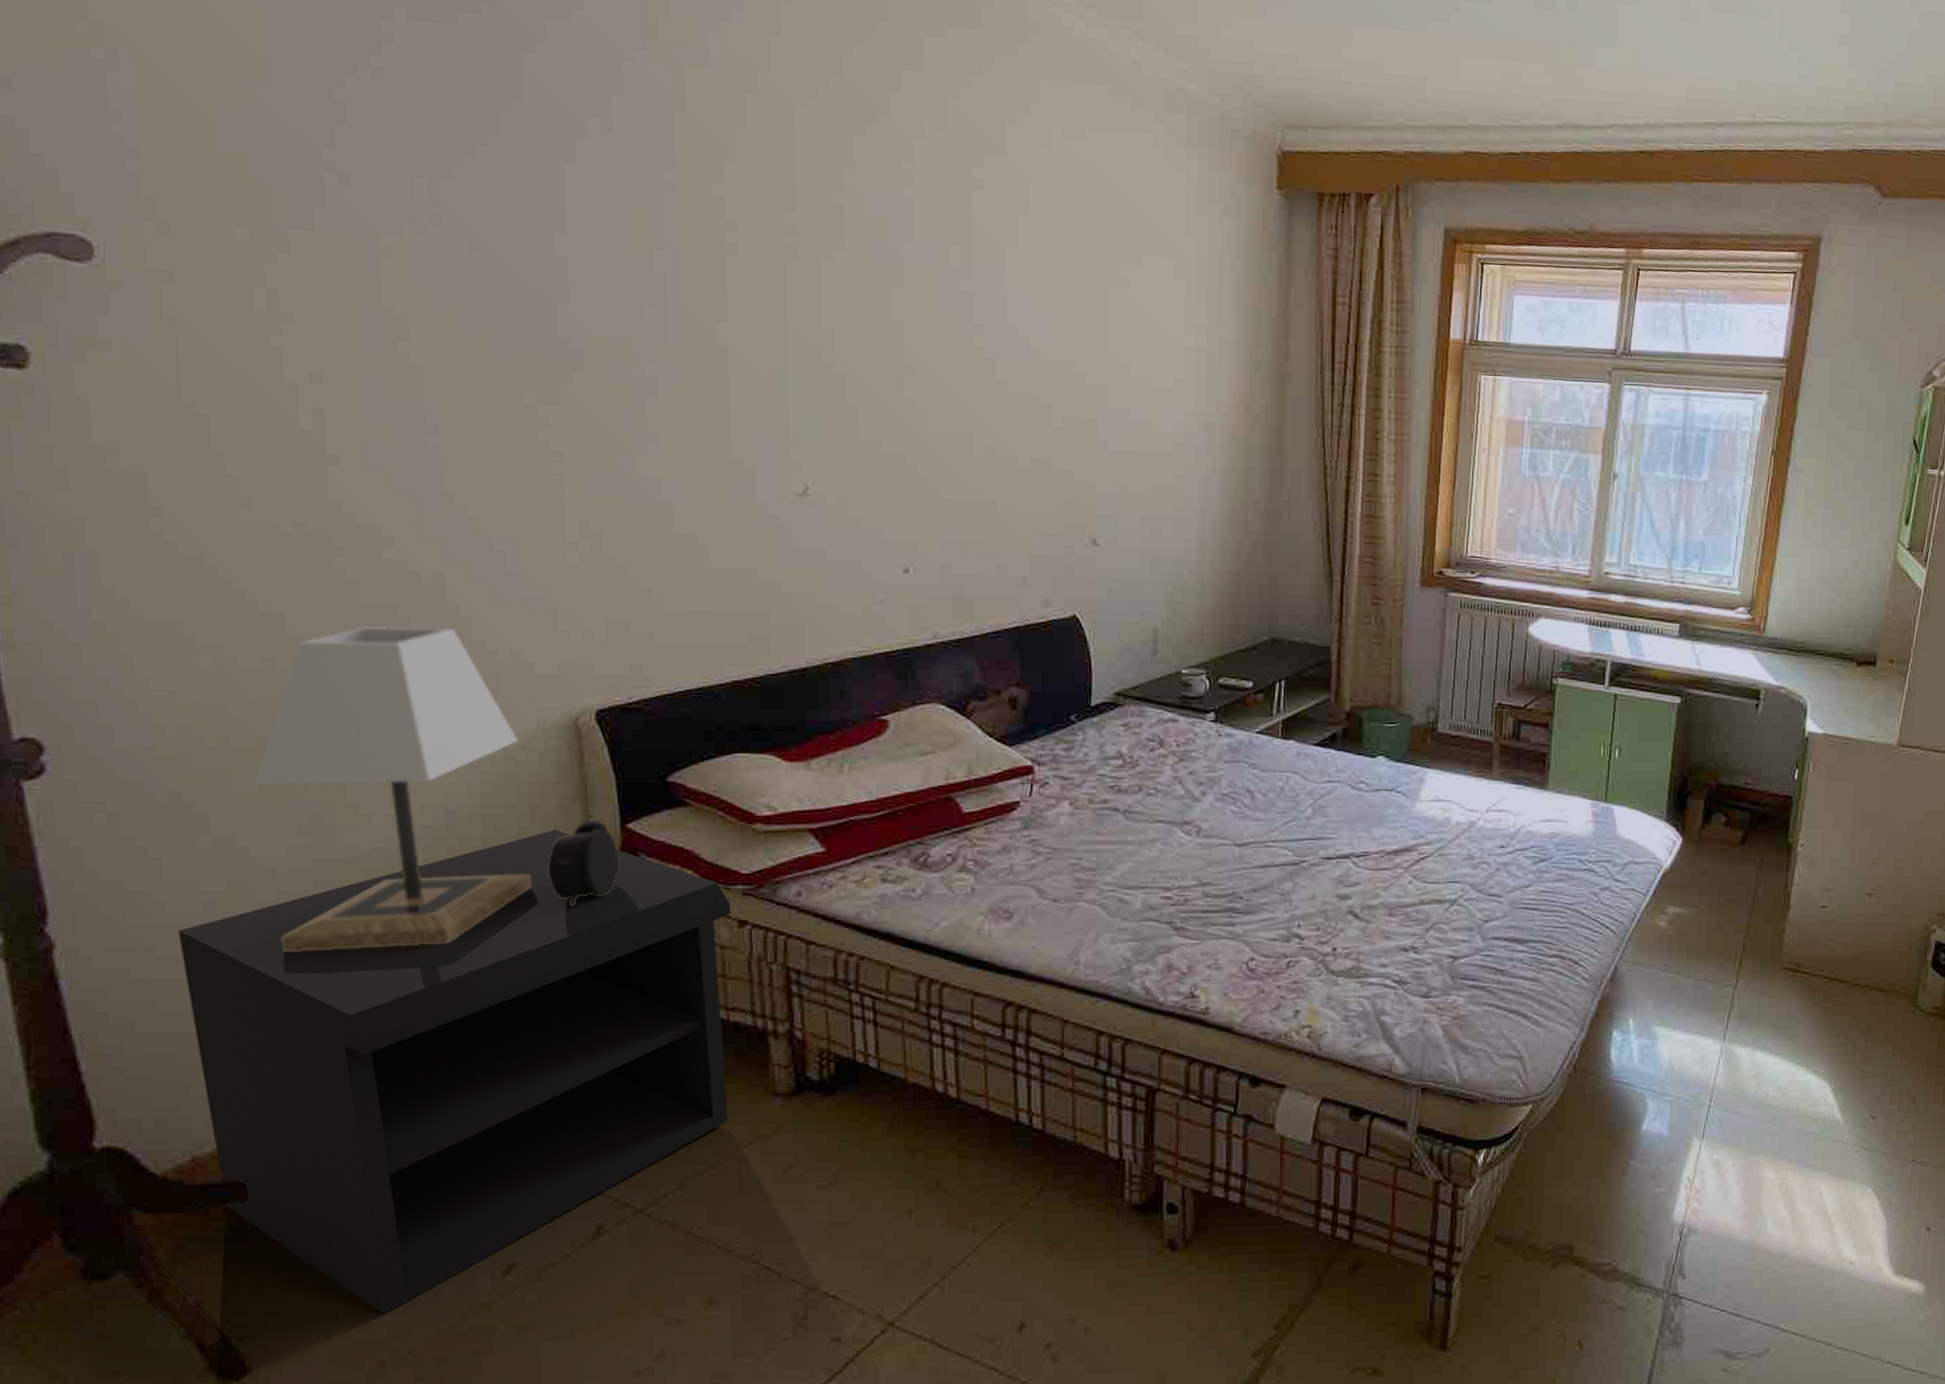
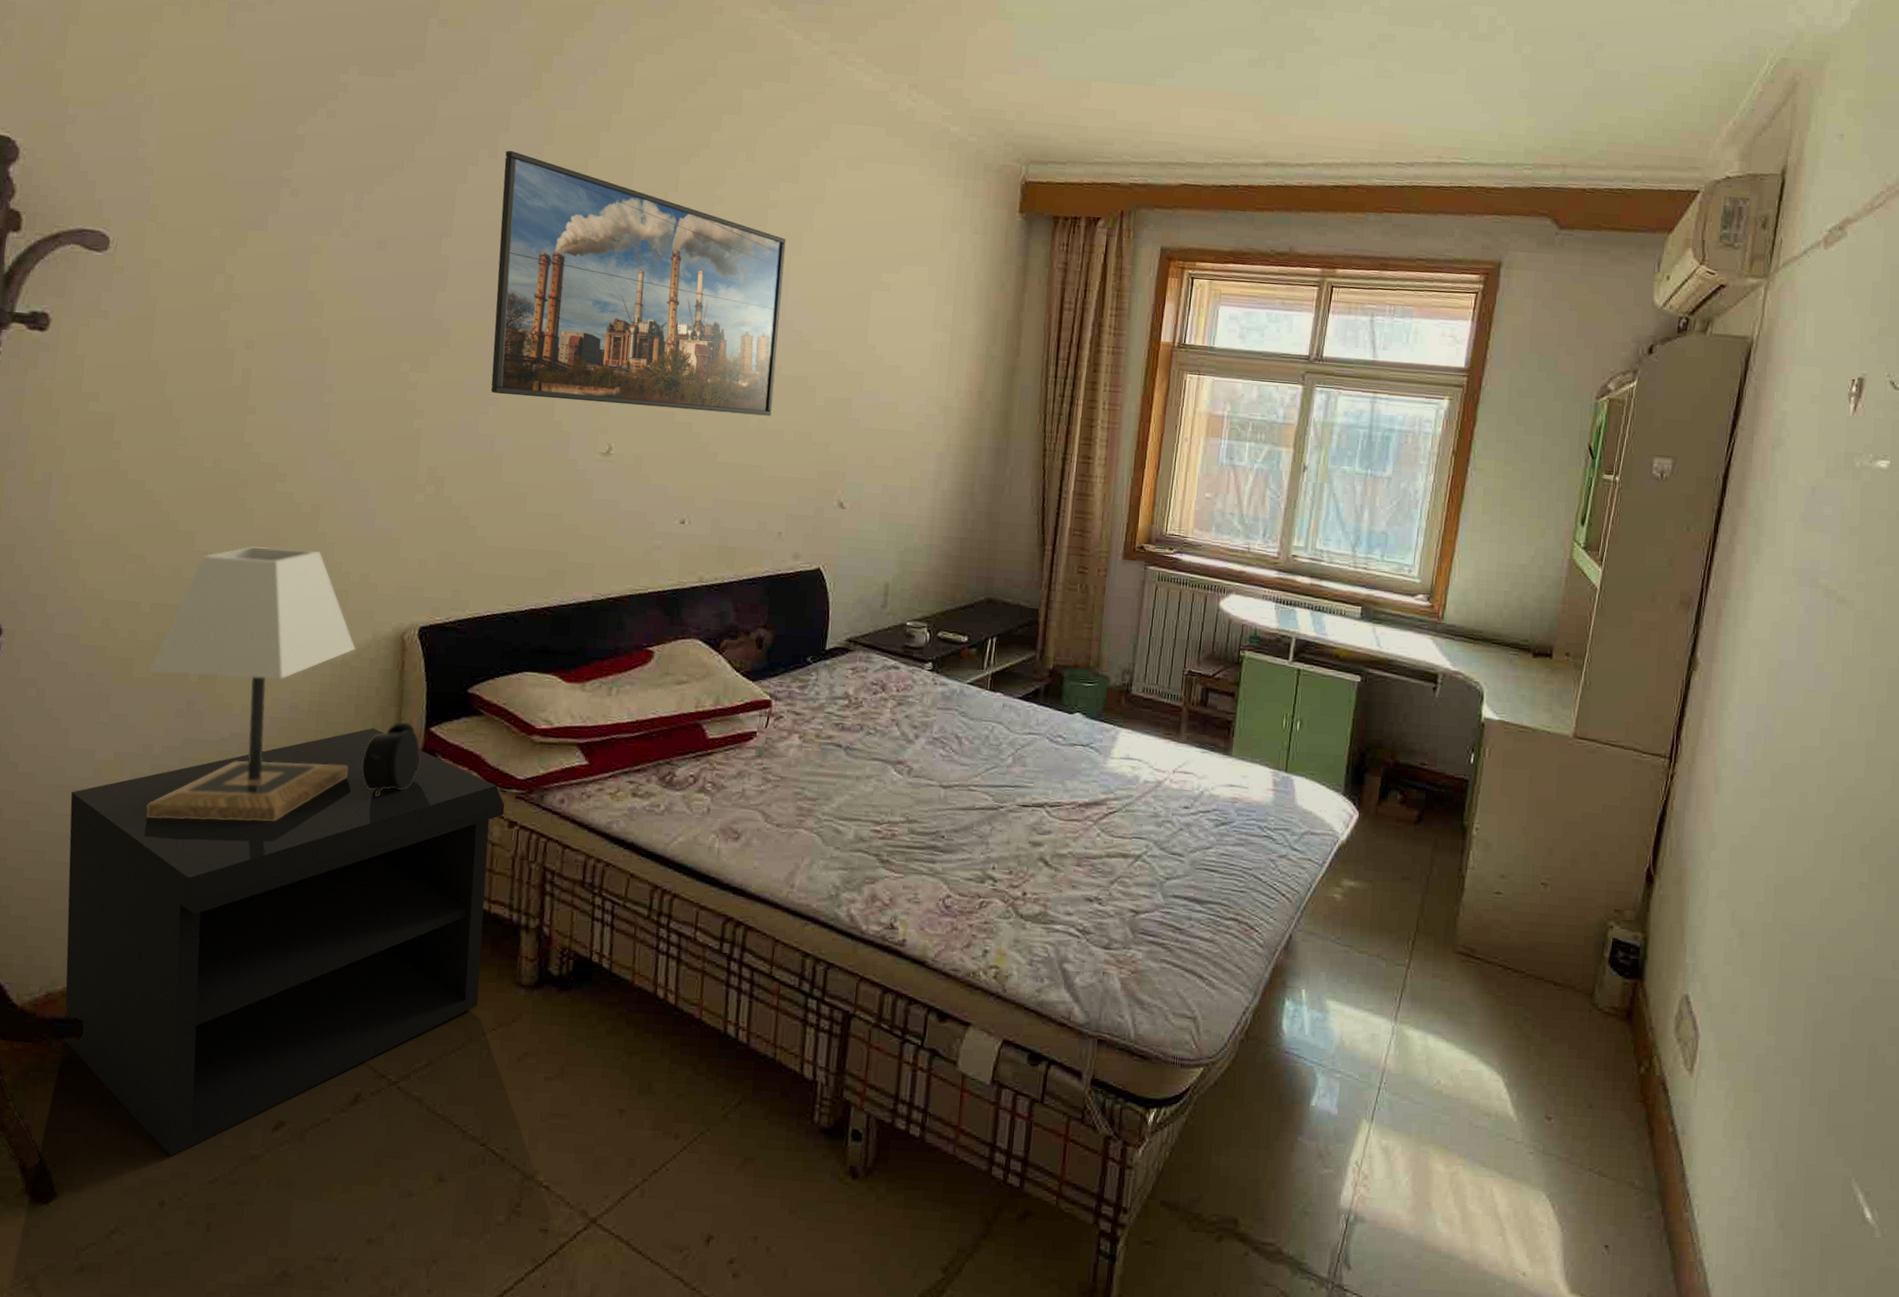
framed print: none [623,119,1000,442] -> present [491,150,786,416]

